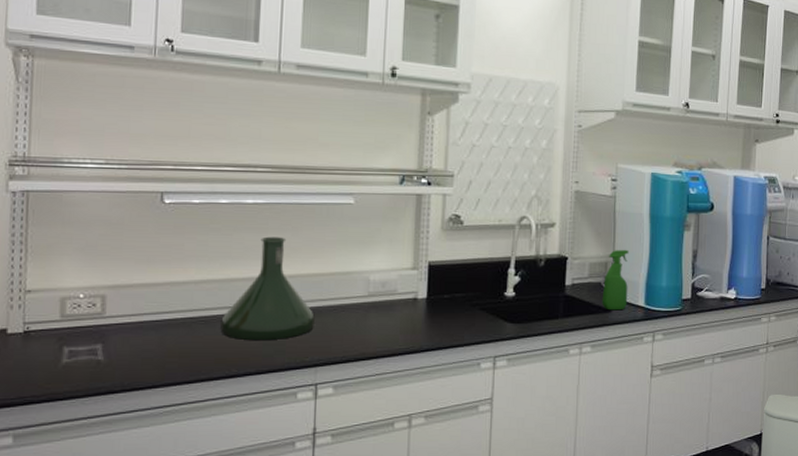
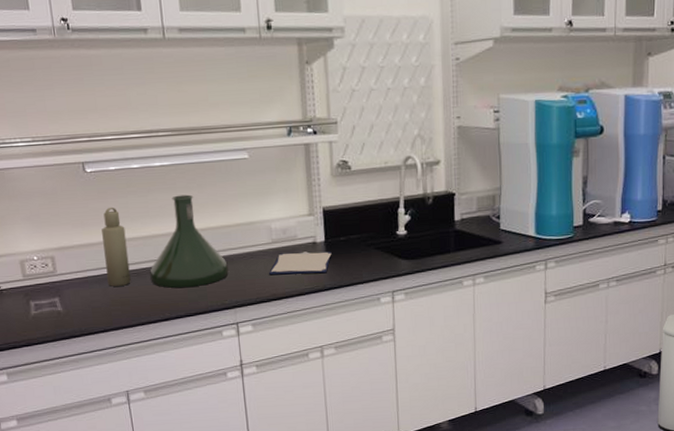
bottle: none [167,243,200,336] -> present [101,207,131,287]
notepad: none [361,308,433,333] -> present [269,251,332,275]
spray bottle: present [602,249,629,311] -> none [491,181,518,242]

